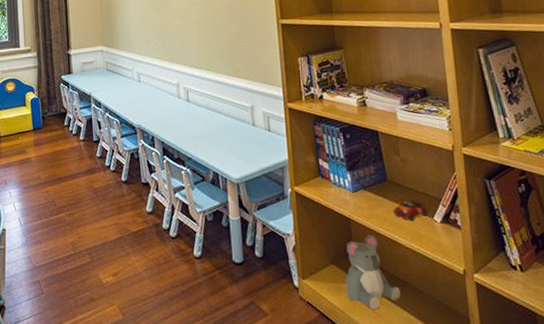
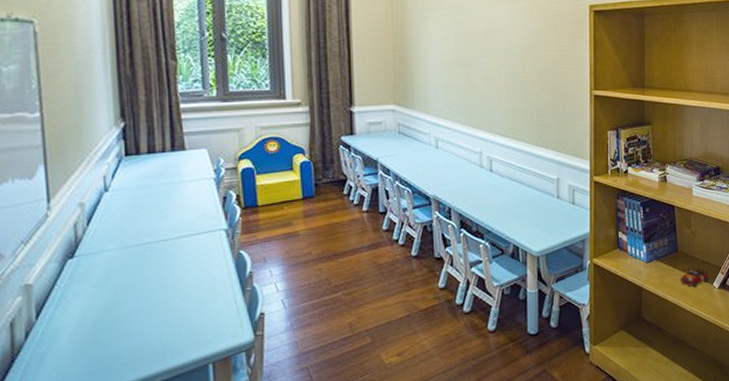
stuffed animal: present [345,235,401,310] -> none [632,301,679,368]

